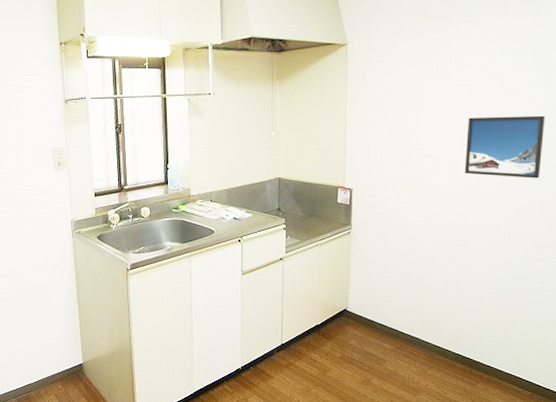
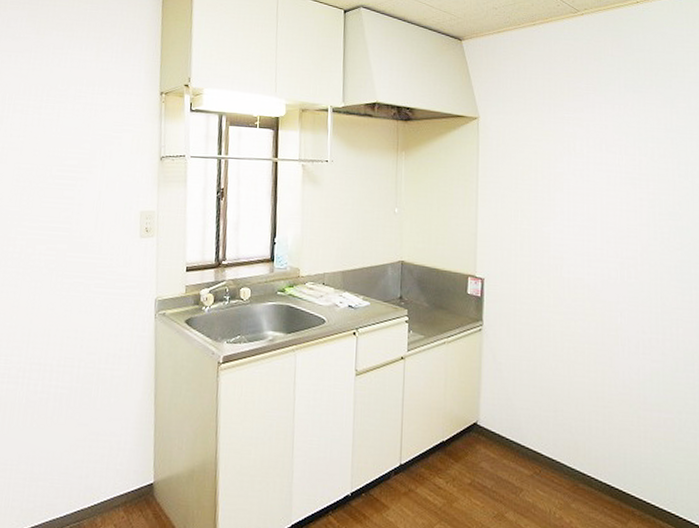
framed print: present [465,115,545,179] -> none [606,206,689,278]

